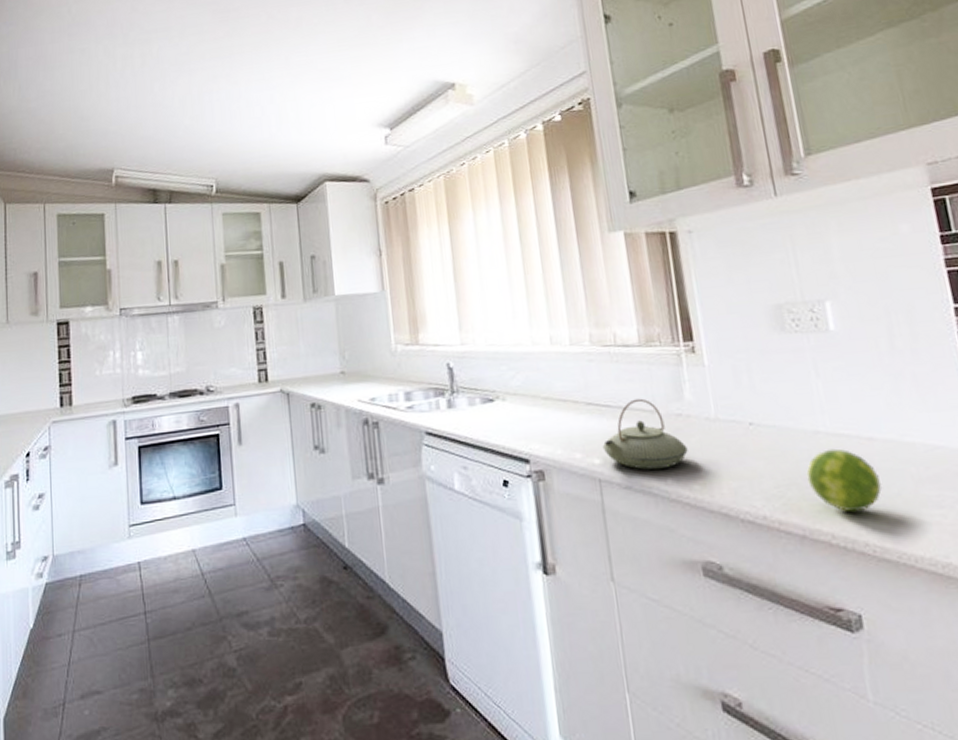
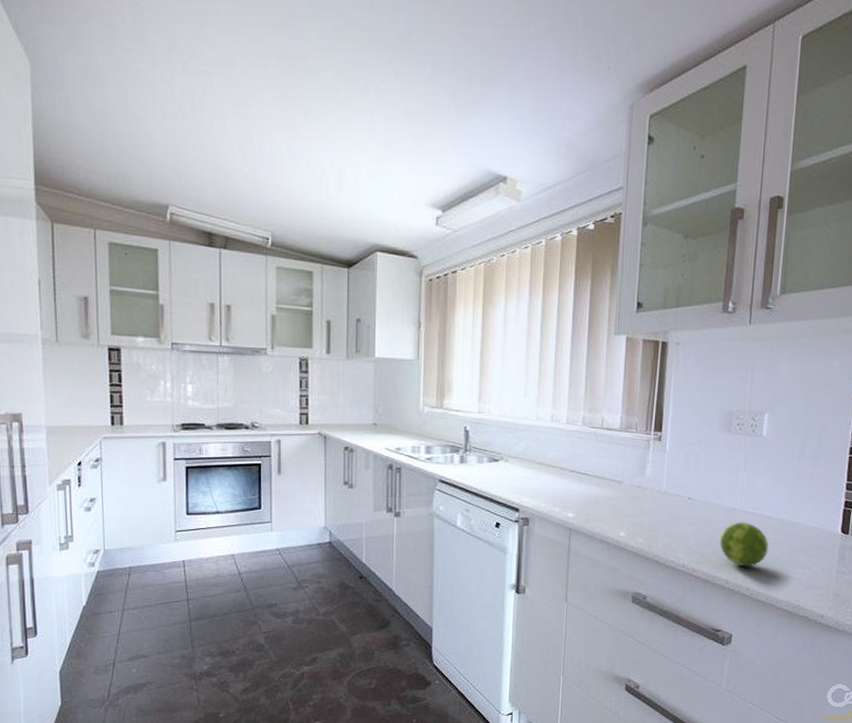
teapot: present [602,398,688,470] -> none [577,471,640,526]

